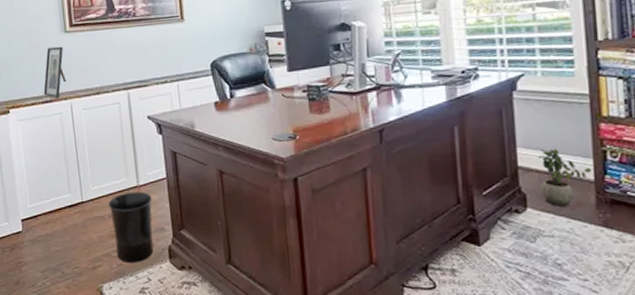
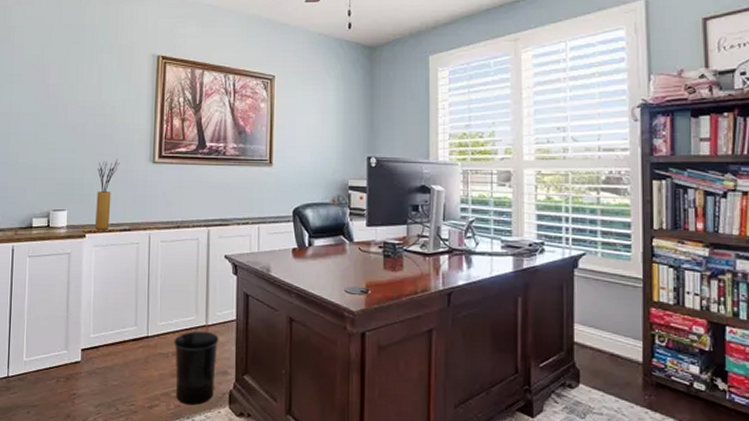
vase: none [12,33,33,104] -> present [94,159,120,230]
picture frame: present [43,46,66,99] -> none [122,175,150,228]
potted plant: present [537,149,592,207] -> none [592,328,641,385]

